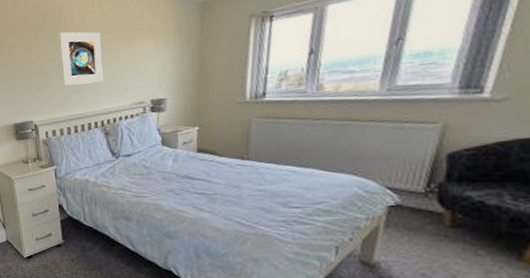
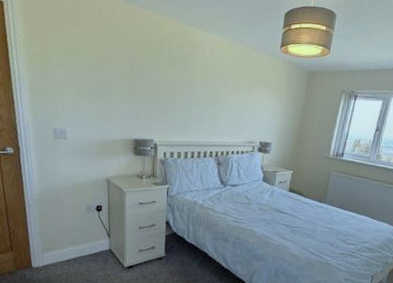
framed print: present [60,31,103,86] -> none [188,65,227,118]

